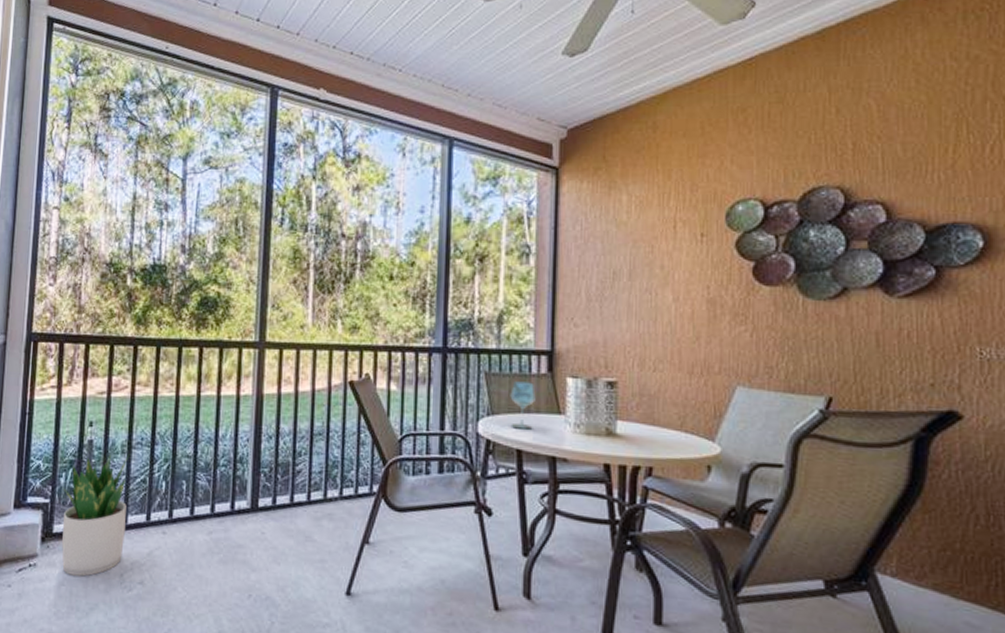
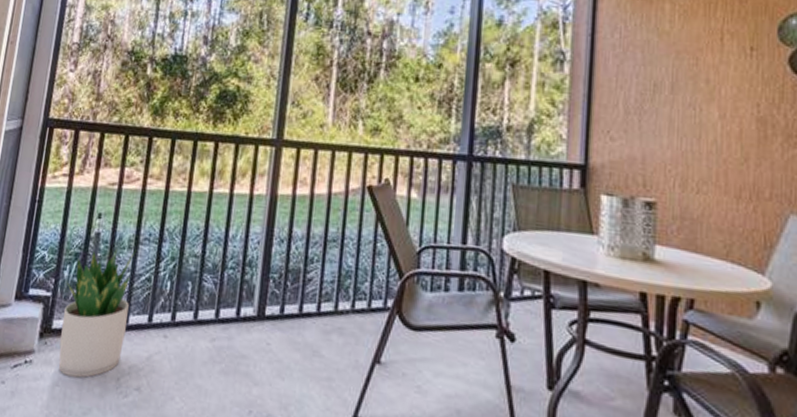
wine glass: present [510,381,537,430] -> none [538,196,568,250]

